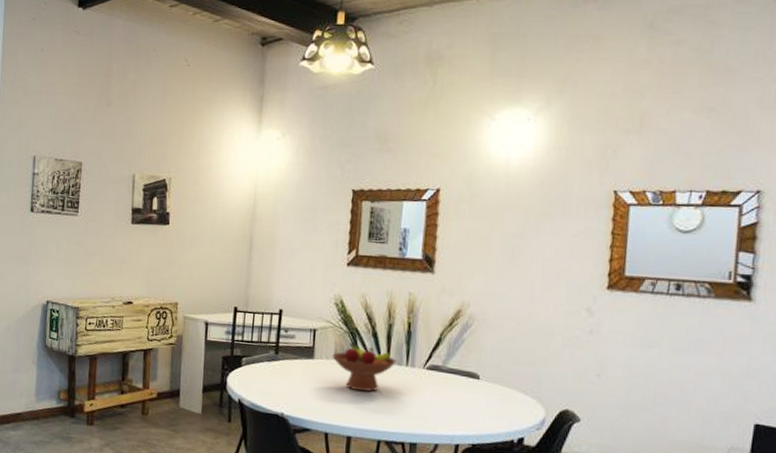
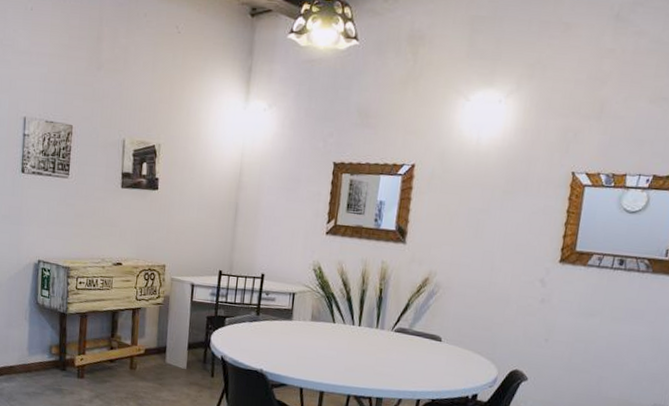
fruit bowl: present [332,342,397,393] -> none [309,305,368,352]

